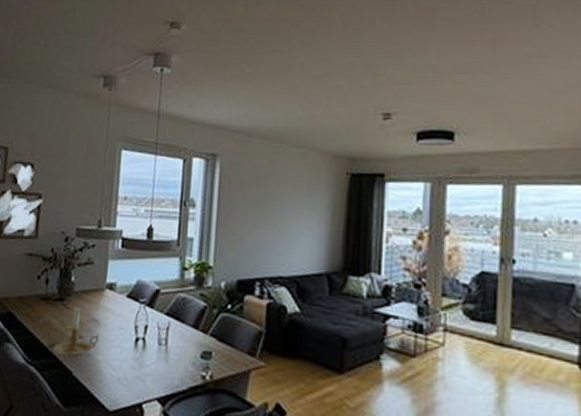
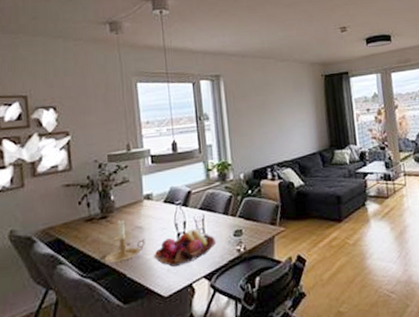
fruit basket: none [105,336,179,378] -> present [154,228,217,267]

